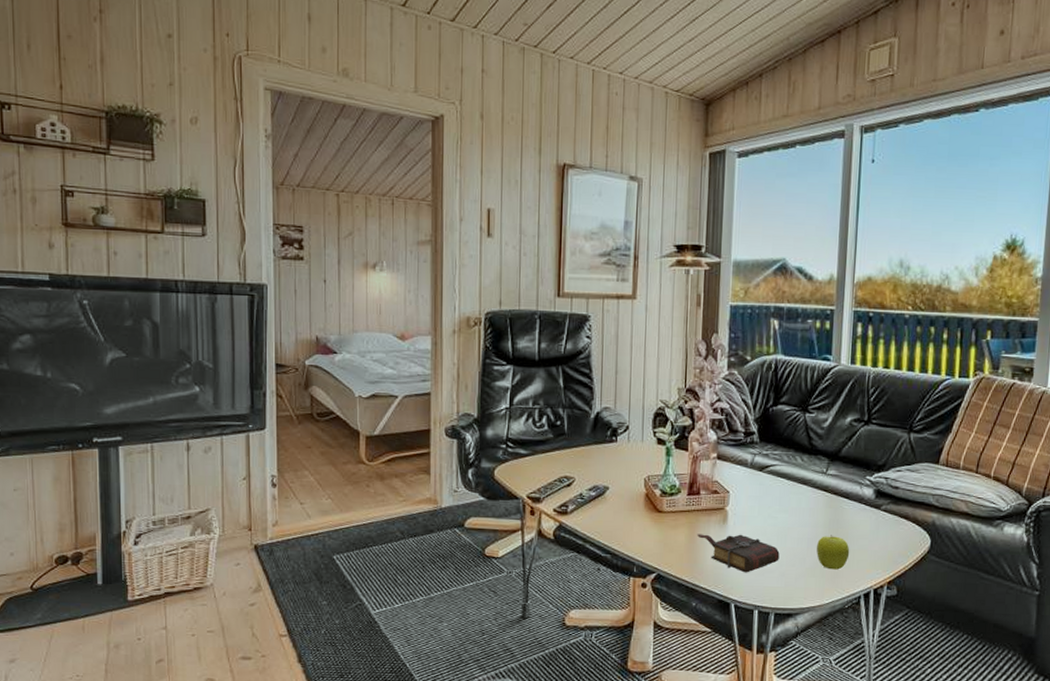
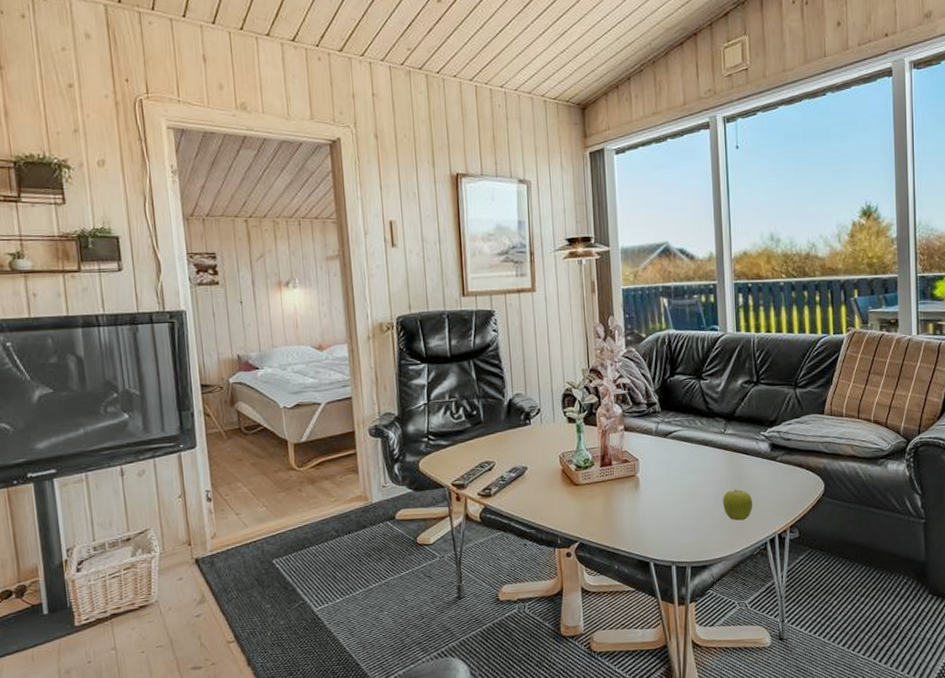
book: present [696,534,780,573] -> none [612,497,690,533]

